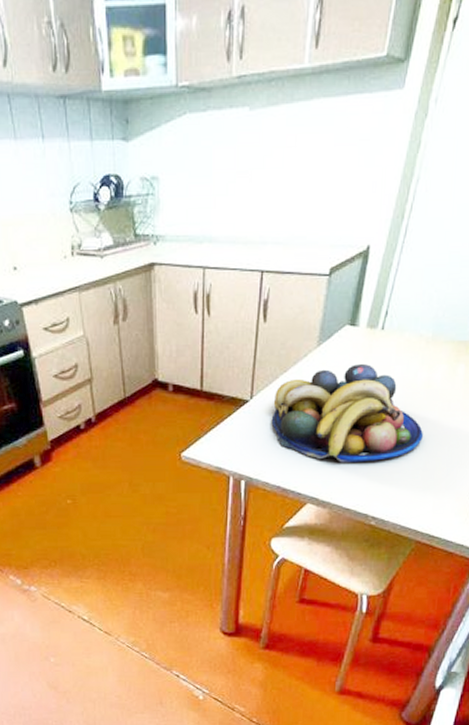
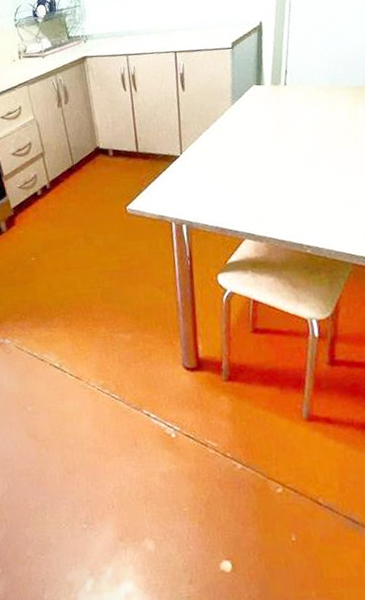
fruit bowl: present [271,364,423,463] -> none [200,114,339,200]

